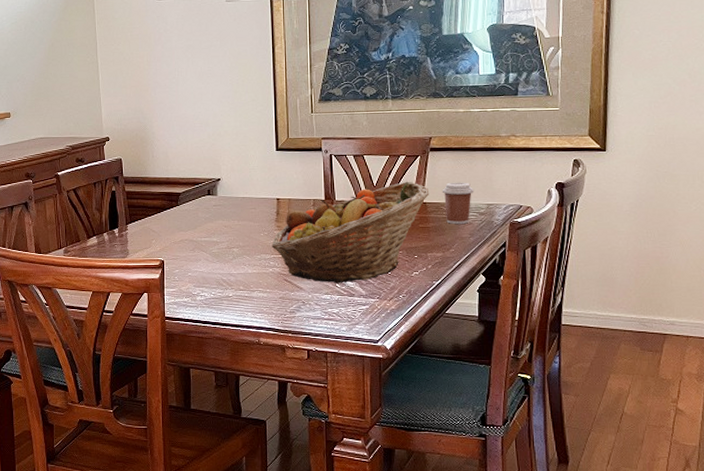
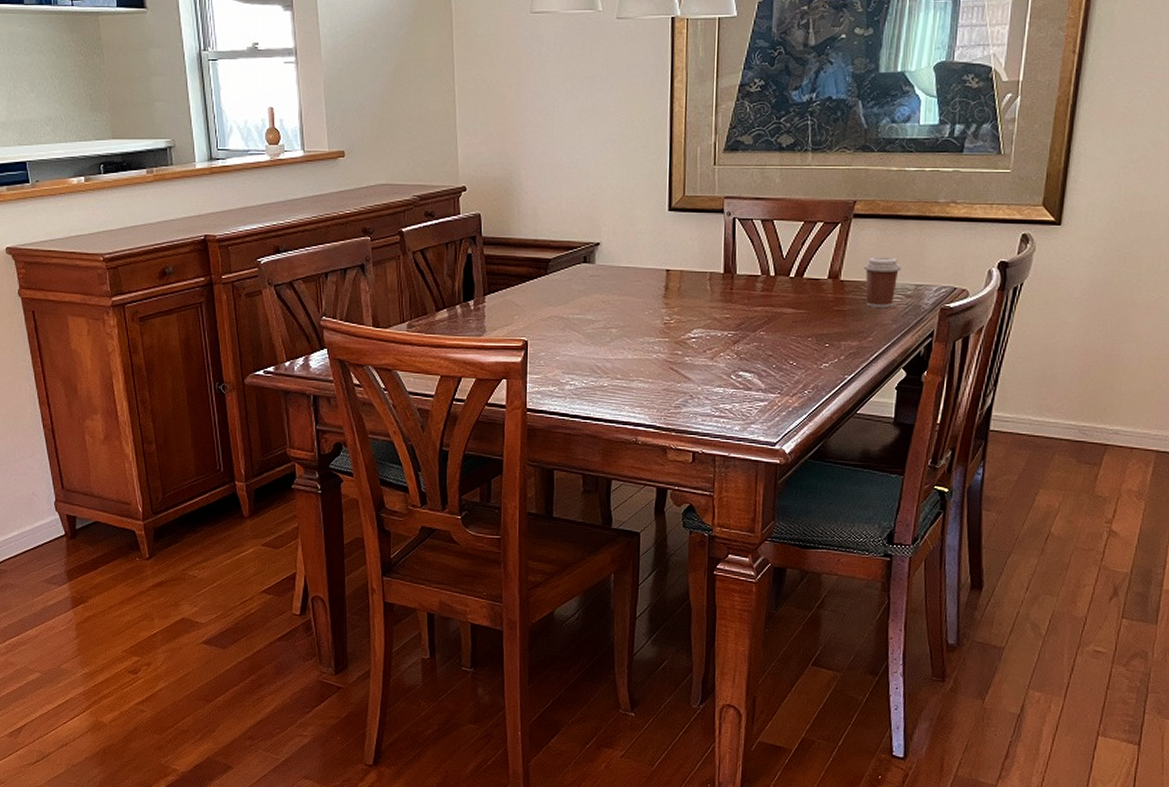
fruit basket: present [271,181,430,283] -> none [657,253,849,375]

